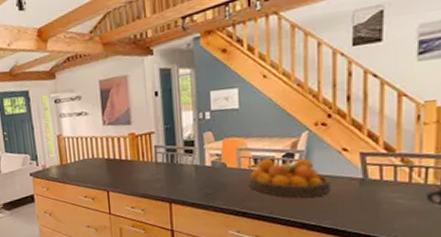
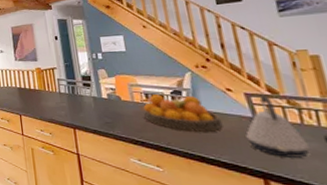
kettle: none [352,153,410,218] -> present [246,94,309,158]

